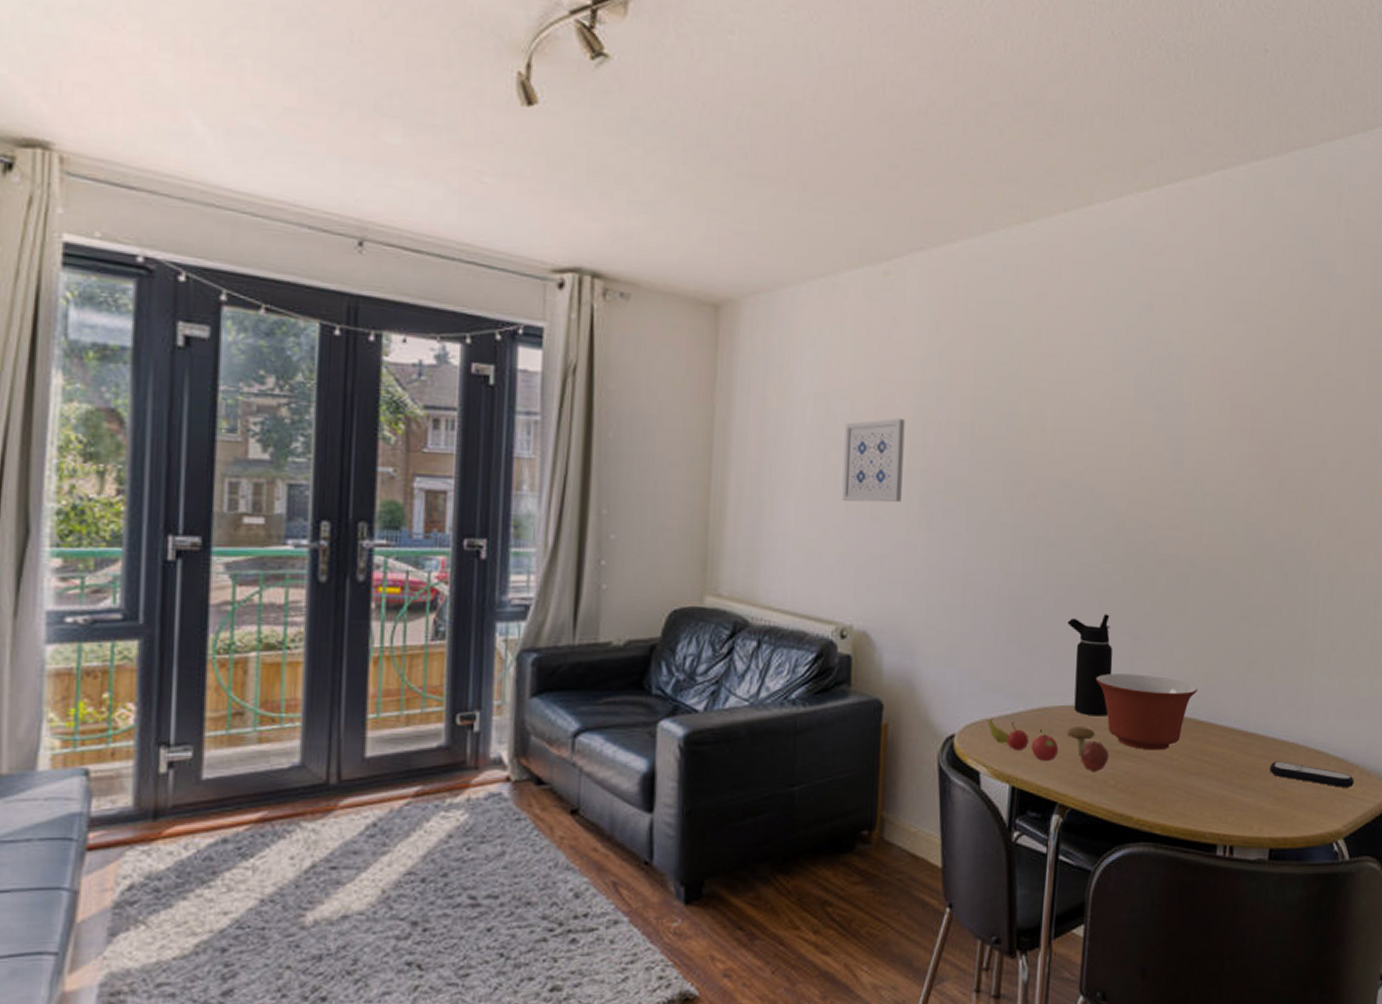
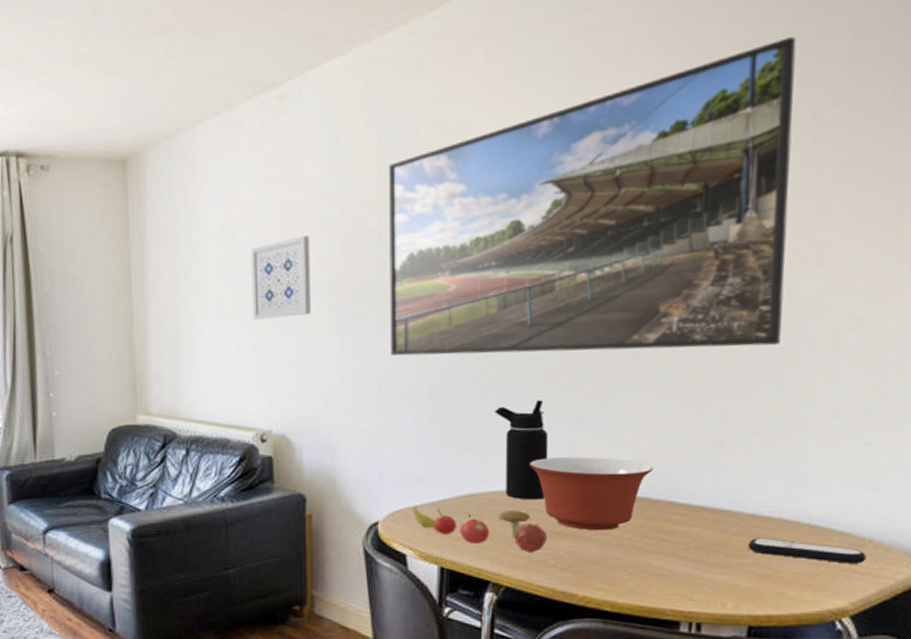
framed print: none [976,312,1304,580] -> present [388,37,797,356]

